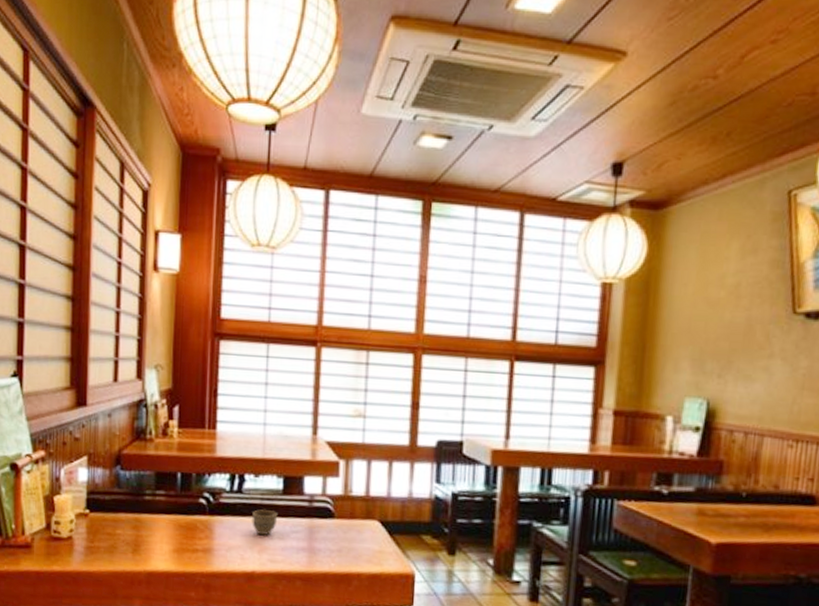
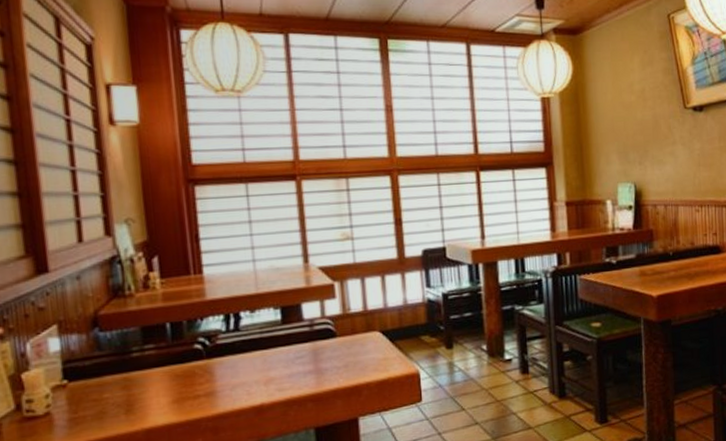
cup: present [252,509,278,535] -> none [253,341,280,367]

